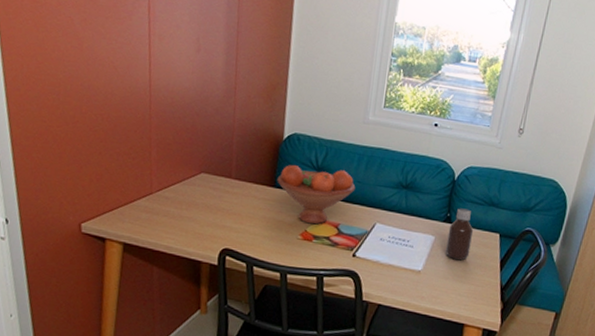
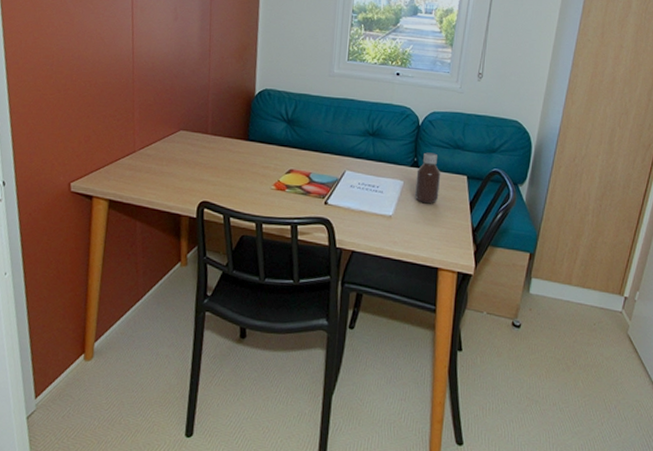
fruit bowl: present [277,165,356,225] -> none [250,119,325,175]

